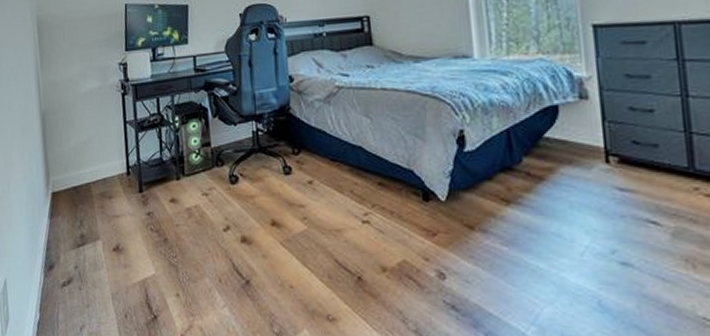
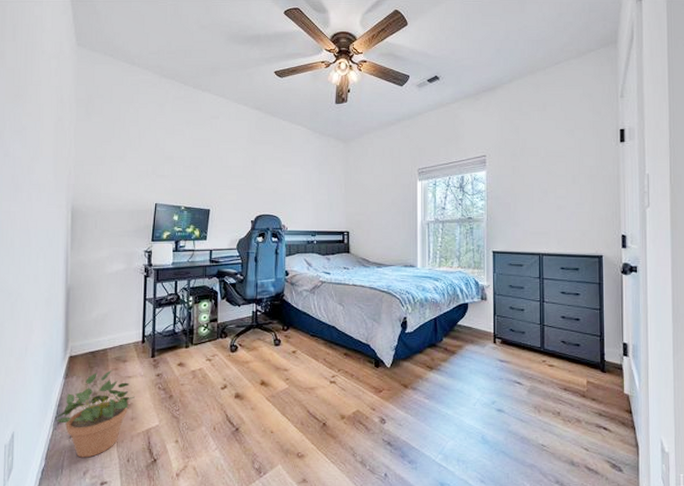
potted plant: none [44,207,126,311] -> present [54,369,135,458]

